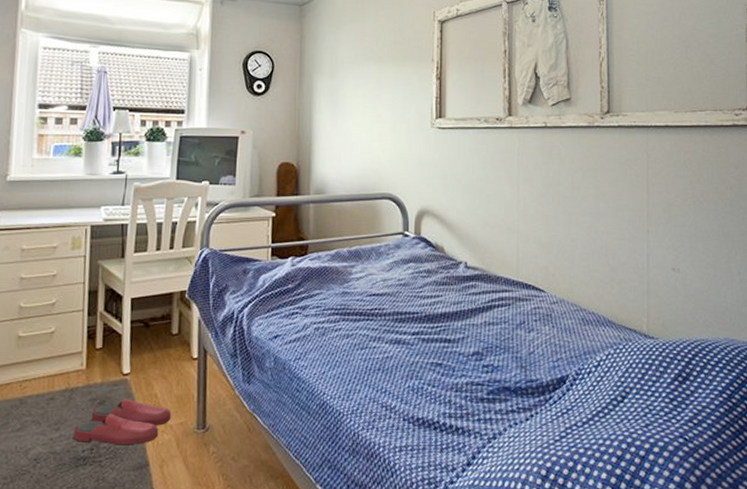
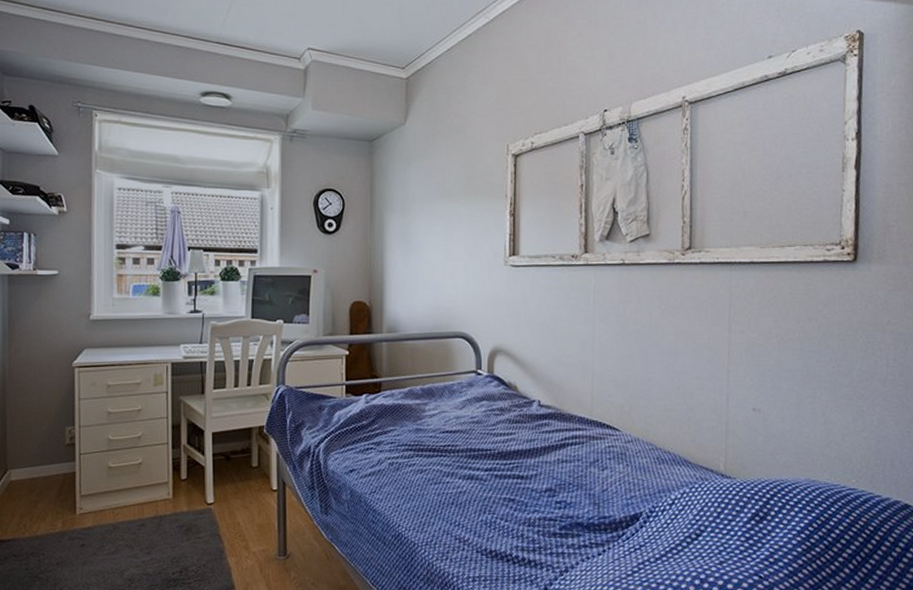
slippers: present [73,398,172,445] -> none [163,525,254,569]

